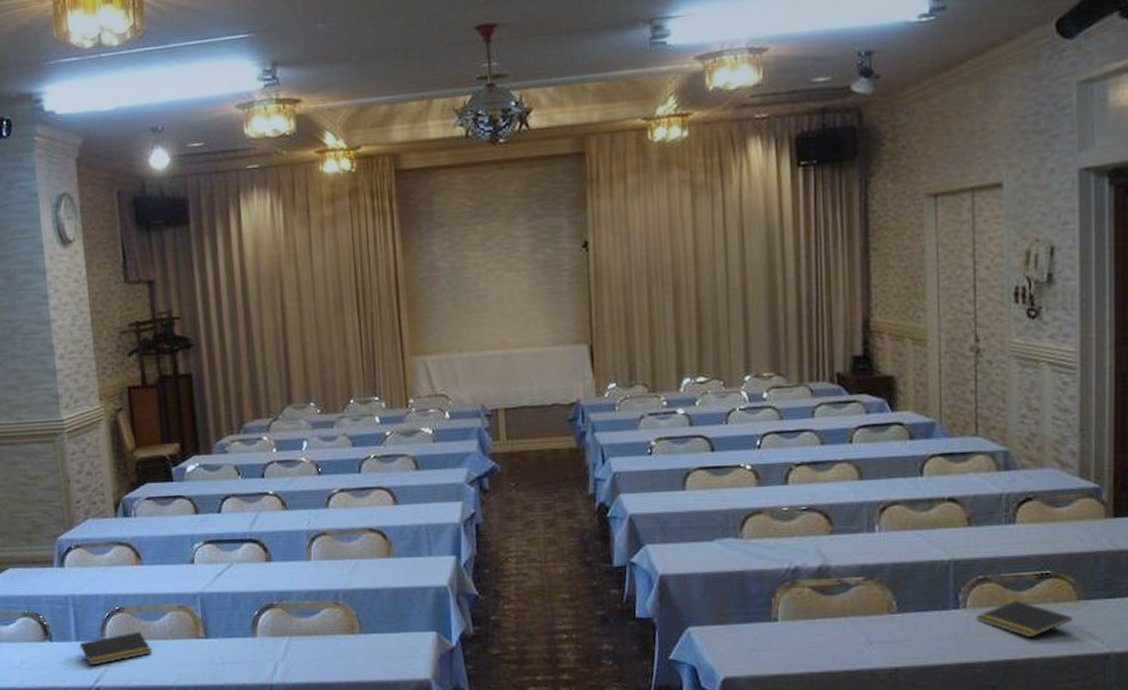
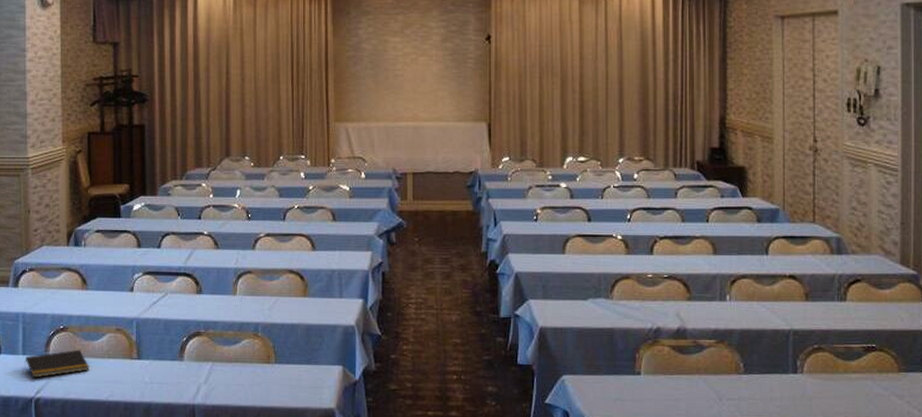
notepad: present [975,600,1073,638] -> none [811,368,895,403]

